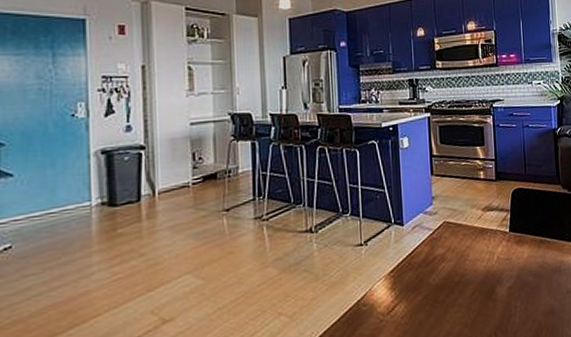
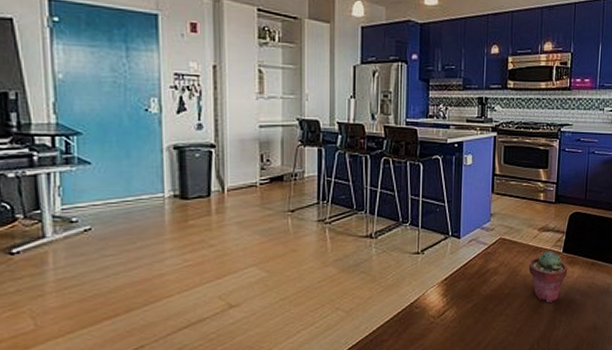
potted succulent: none [476,231,516,288] -> present [528,251,567,303]

